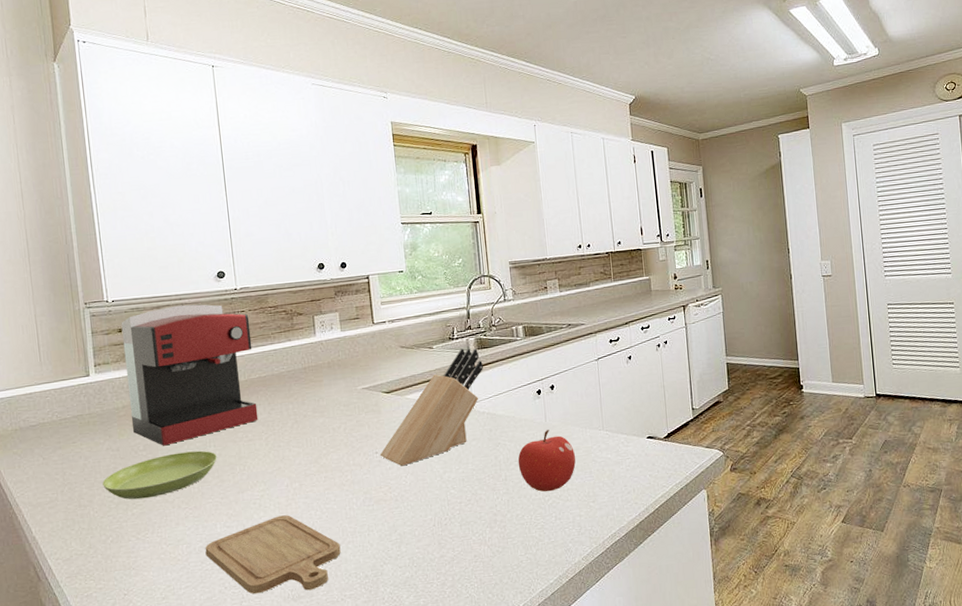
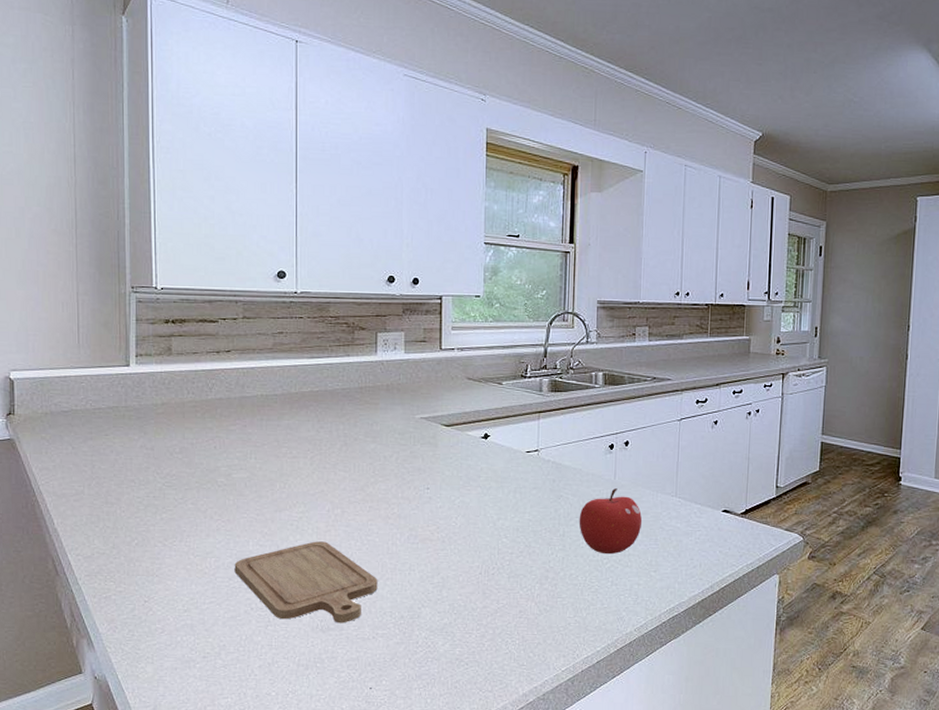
saucer: present [102,450,217,500] -> none [133,460,257,504]
coffee maker: present [121,304,259,446] -> none [168,302,307,451]
knife block: present [379,348,483,466] -> none [431,389,554,507]

